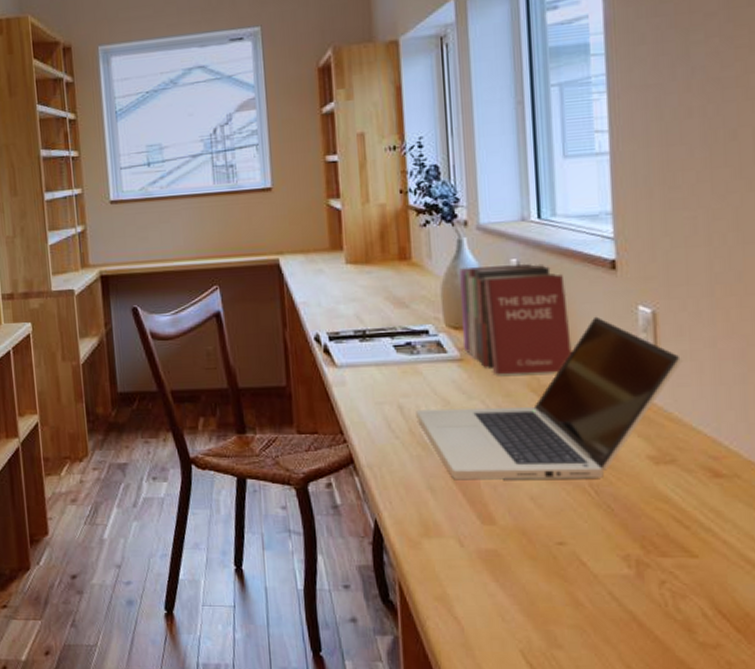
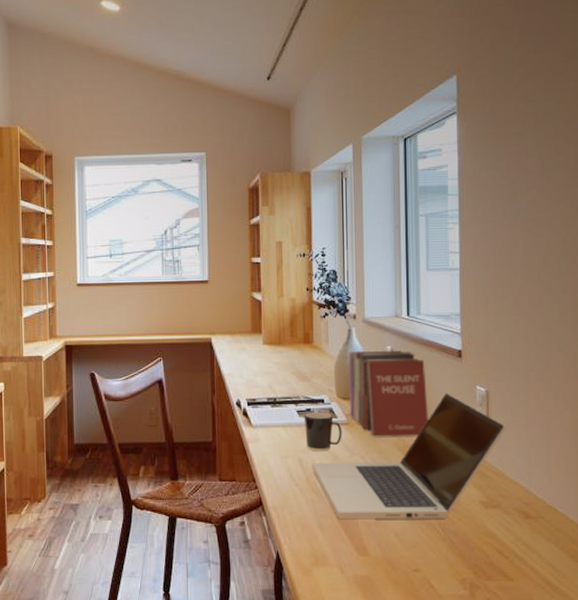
mug: none [402,345,455,396] -> present [304,412,342,452]

